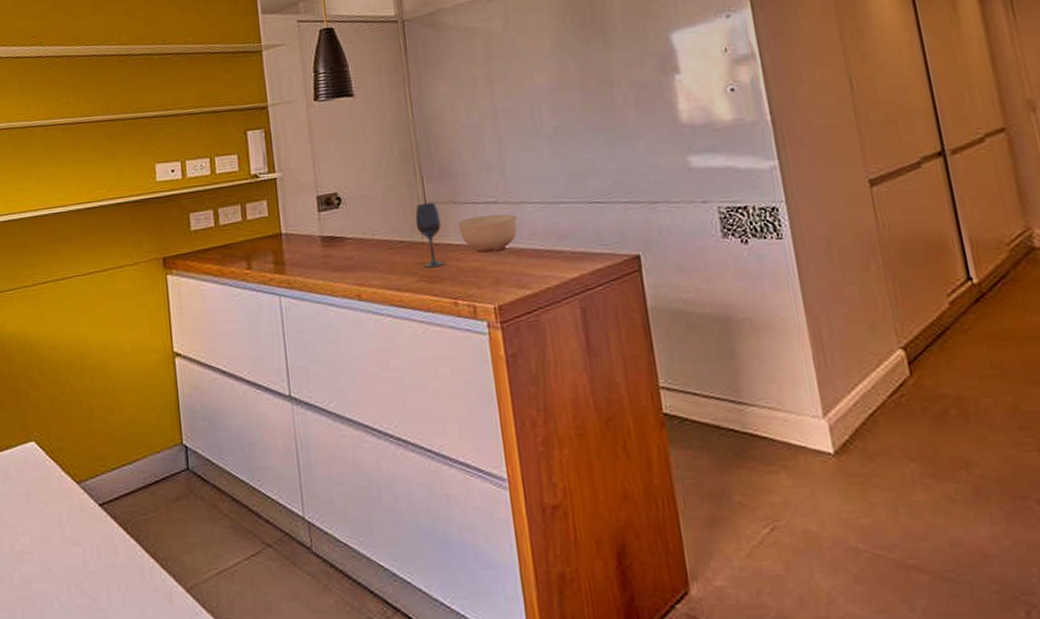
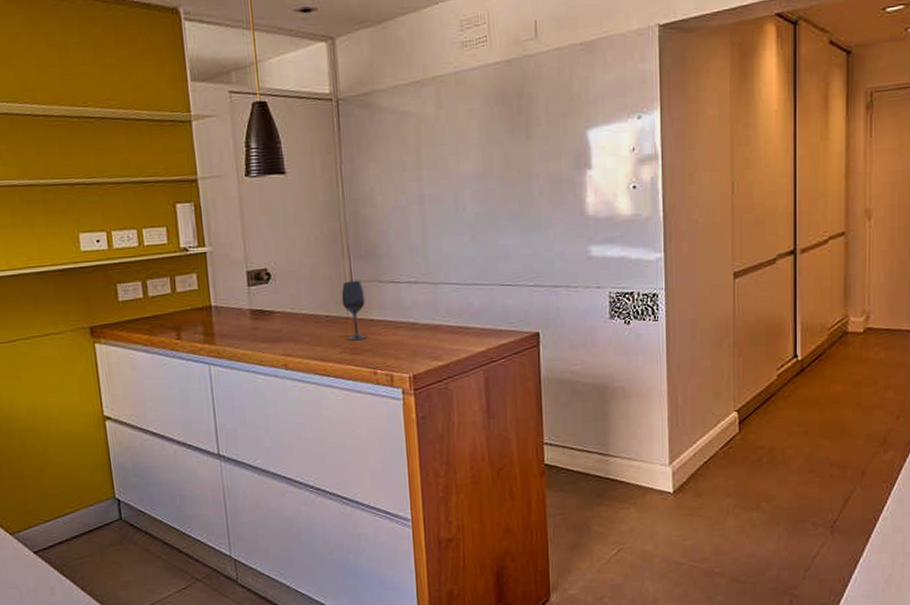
bowl: present [457,214,518,253] -> none [380,293,436,328]

